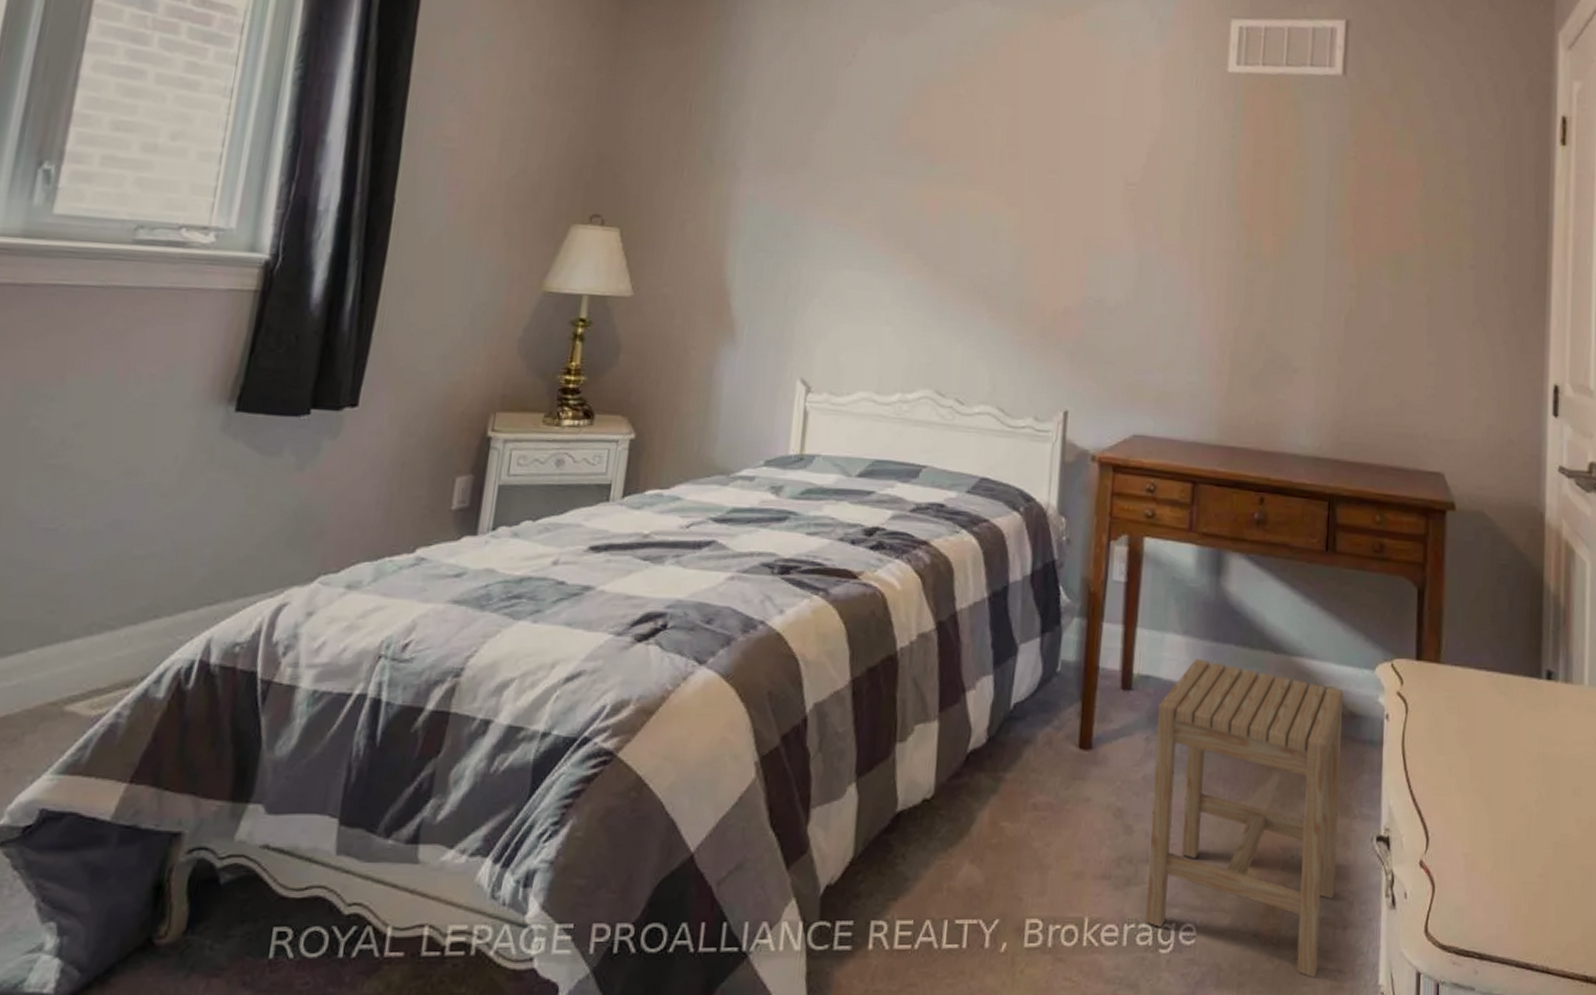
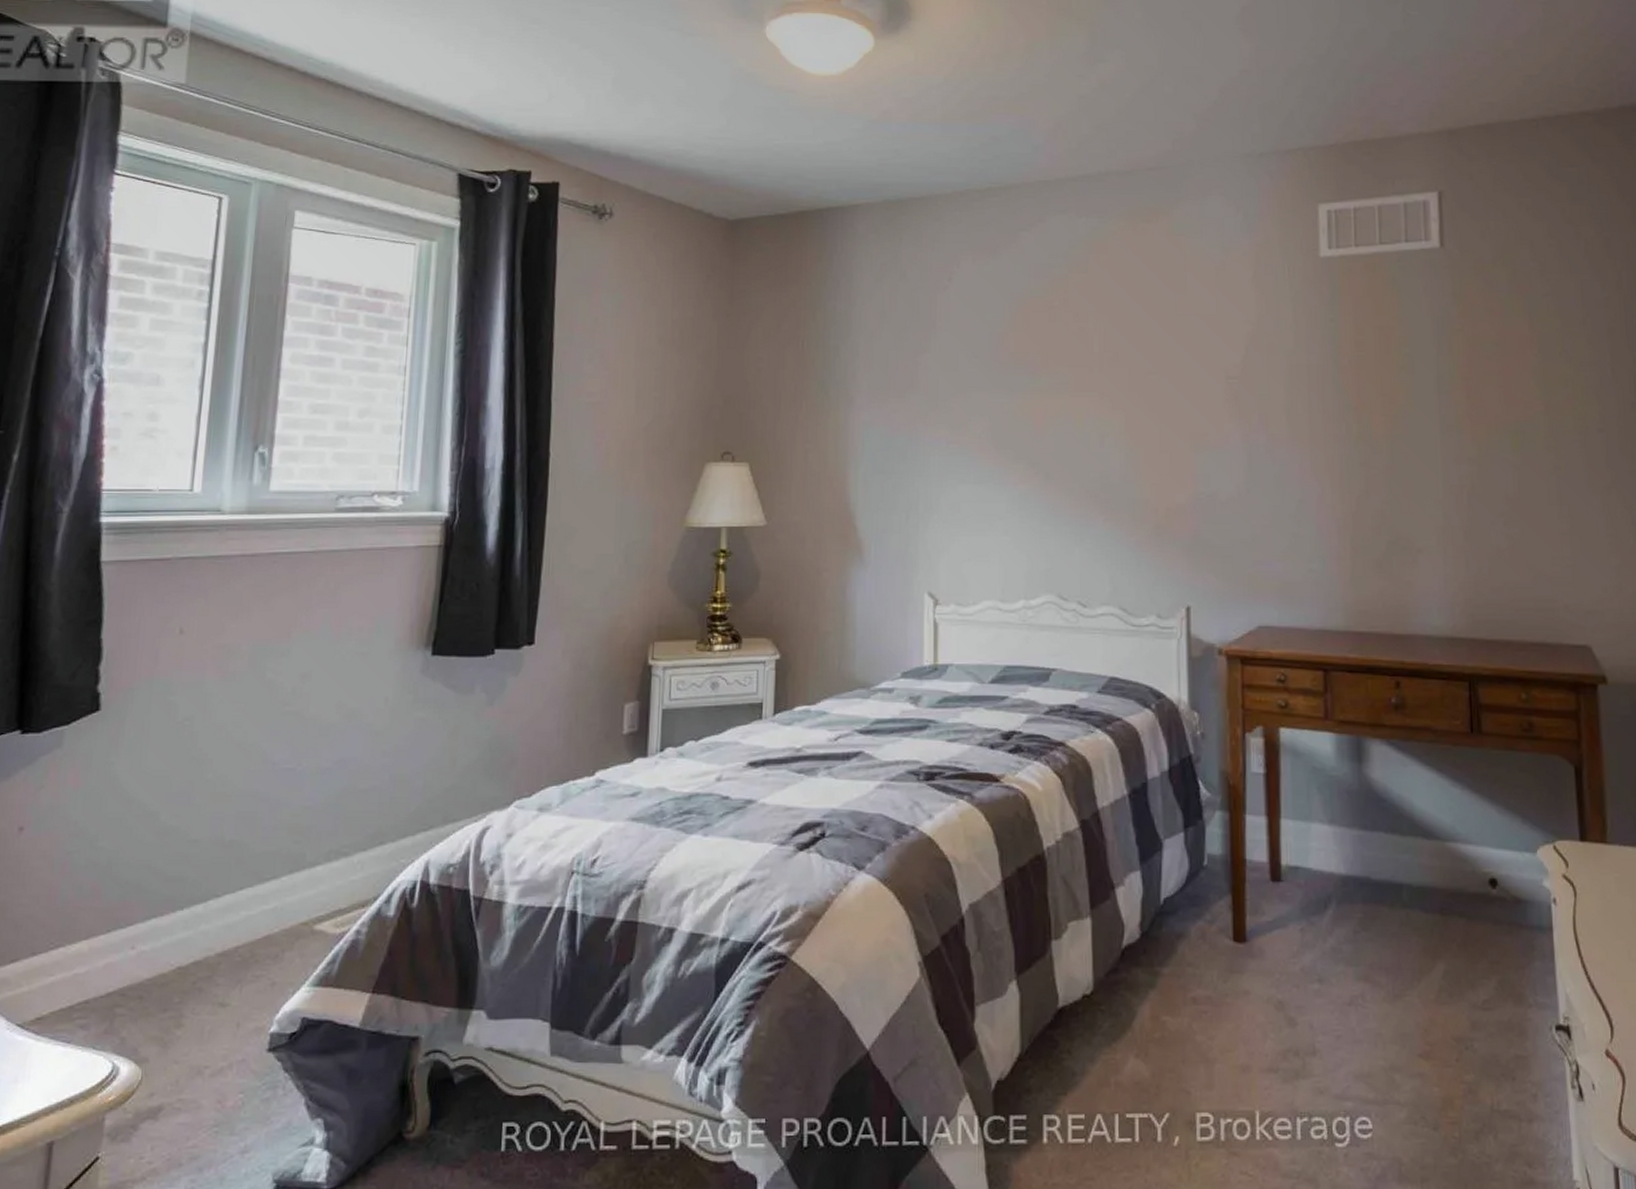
stool: present [1145,658,1343,978] -> none [1310,847,1516,1173]

